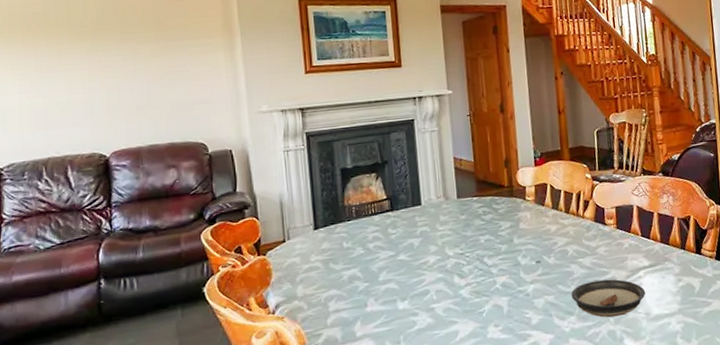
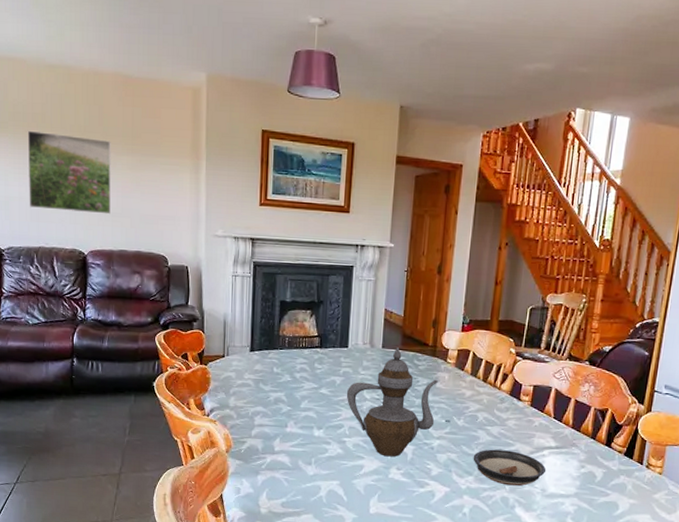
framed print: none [27,30,135,115] -> present [27,130,111,215]
teapot: none [427,195,525,315] -> present [346,347,439,457]

